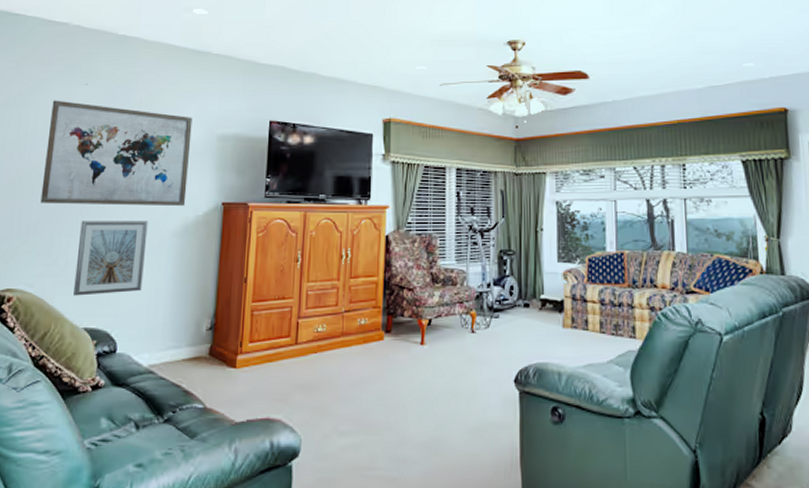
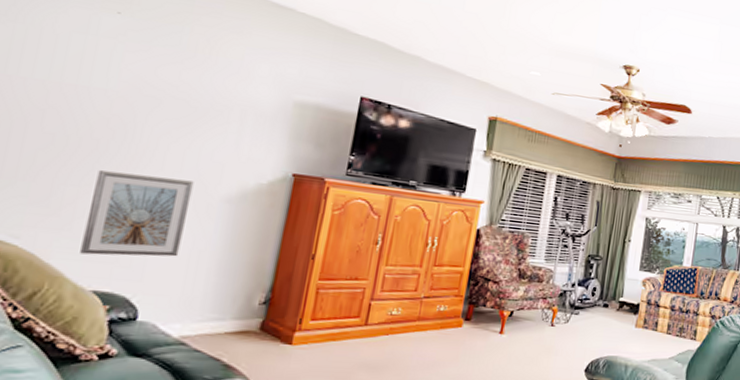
wall art: present [40,100,193,207] -> none [38,22,265,172]

